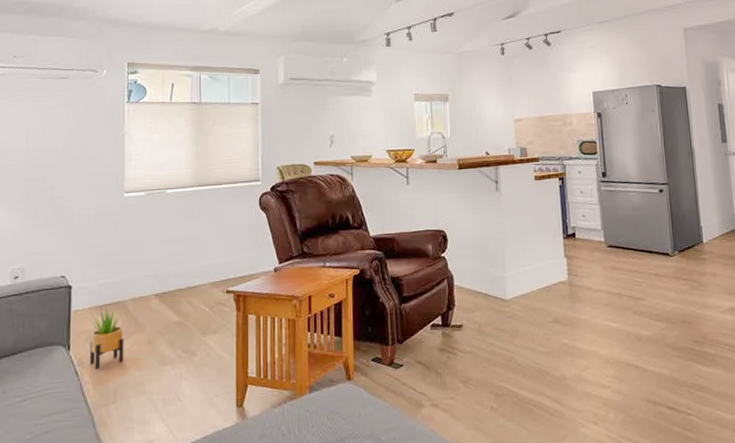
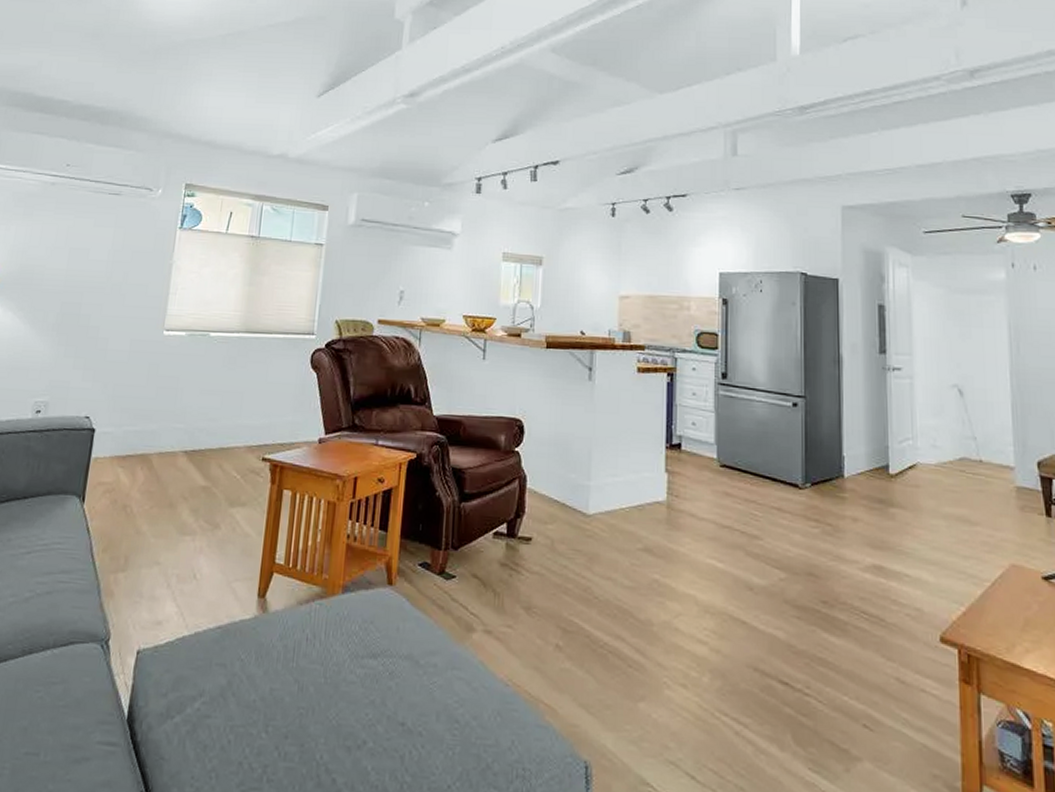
potted plant: present [89,308,124,370] -> none [103,459,146,529]

